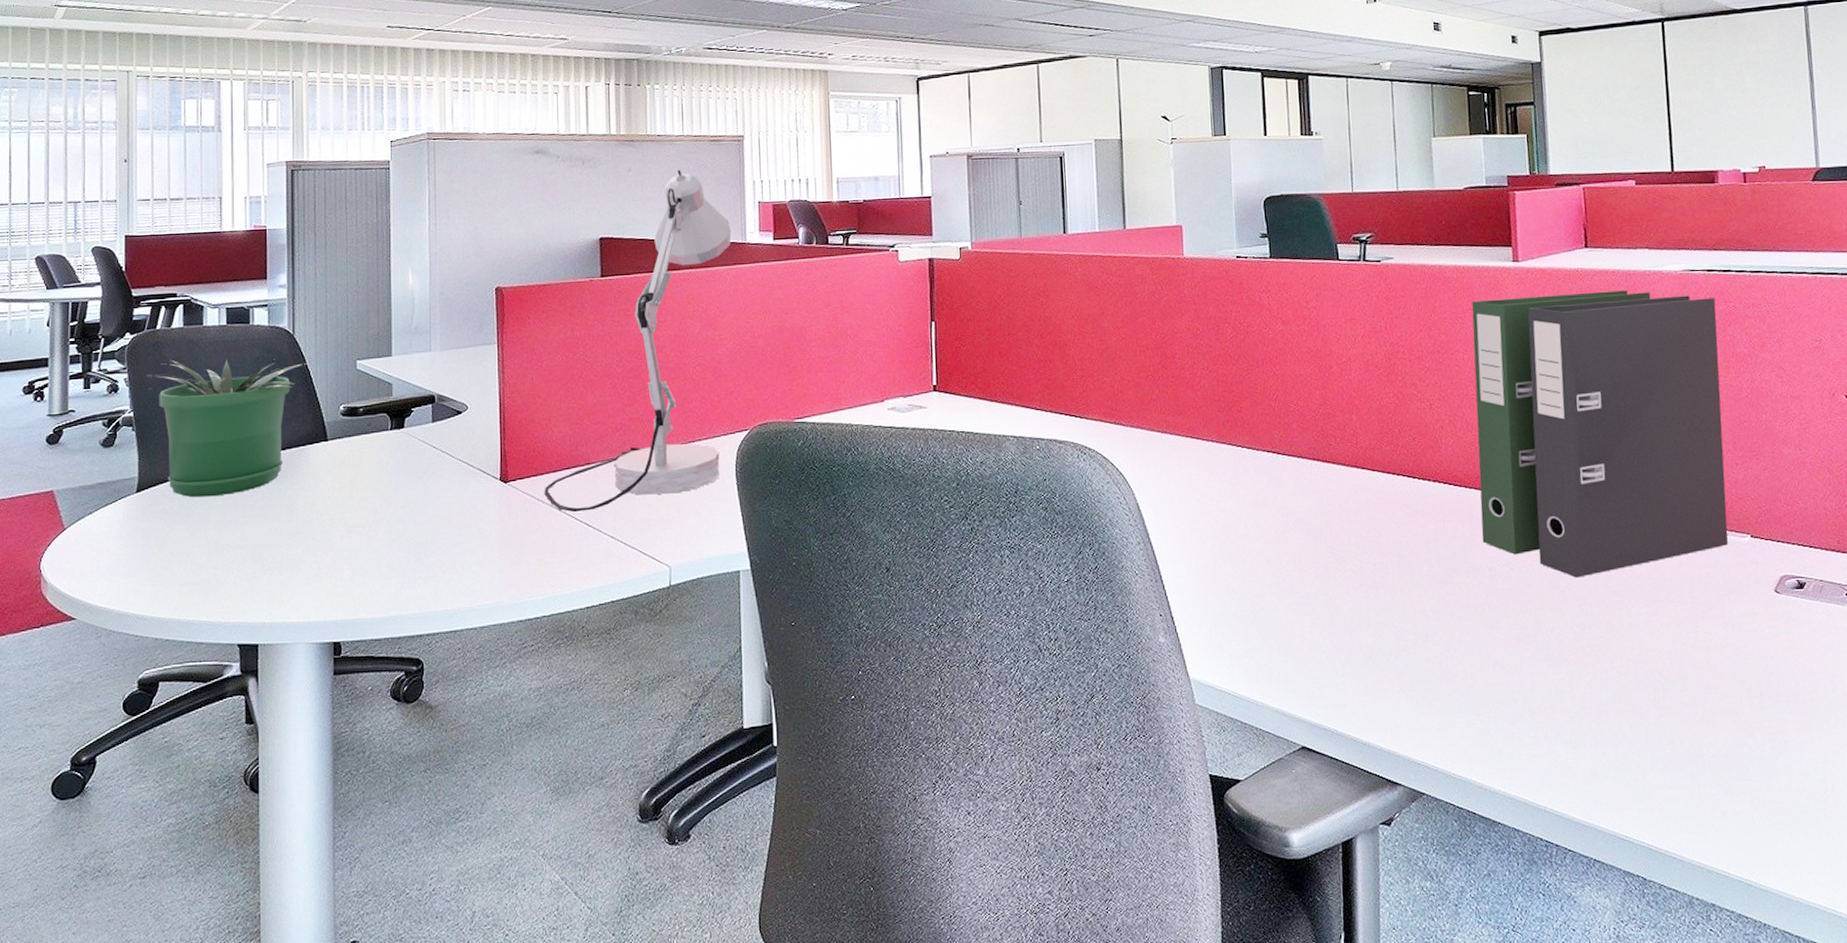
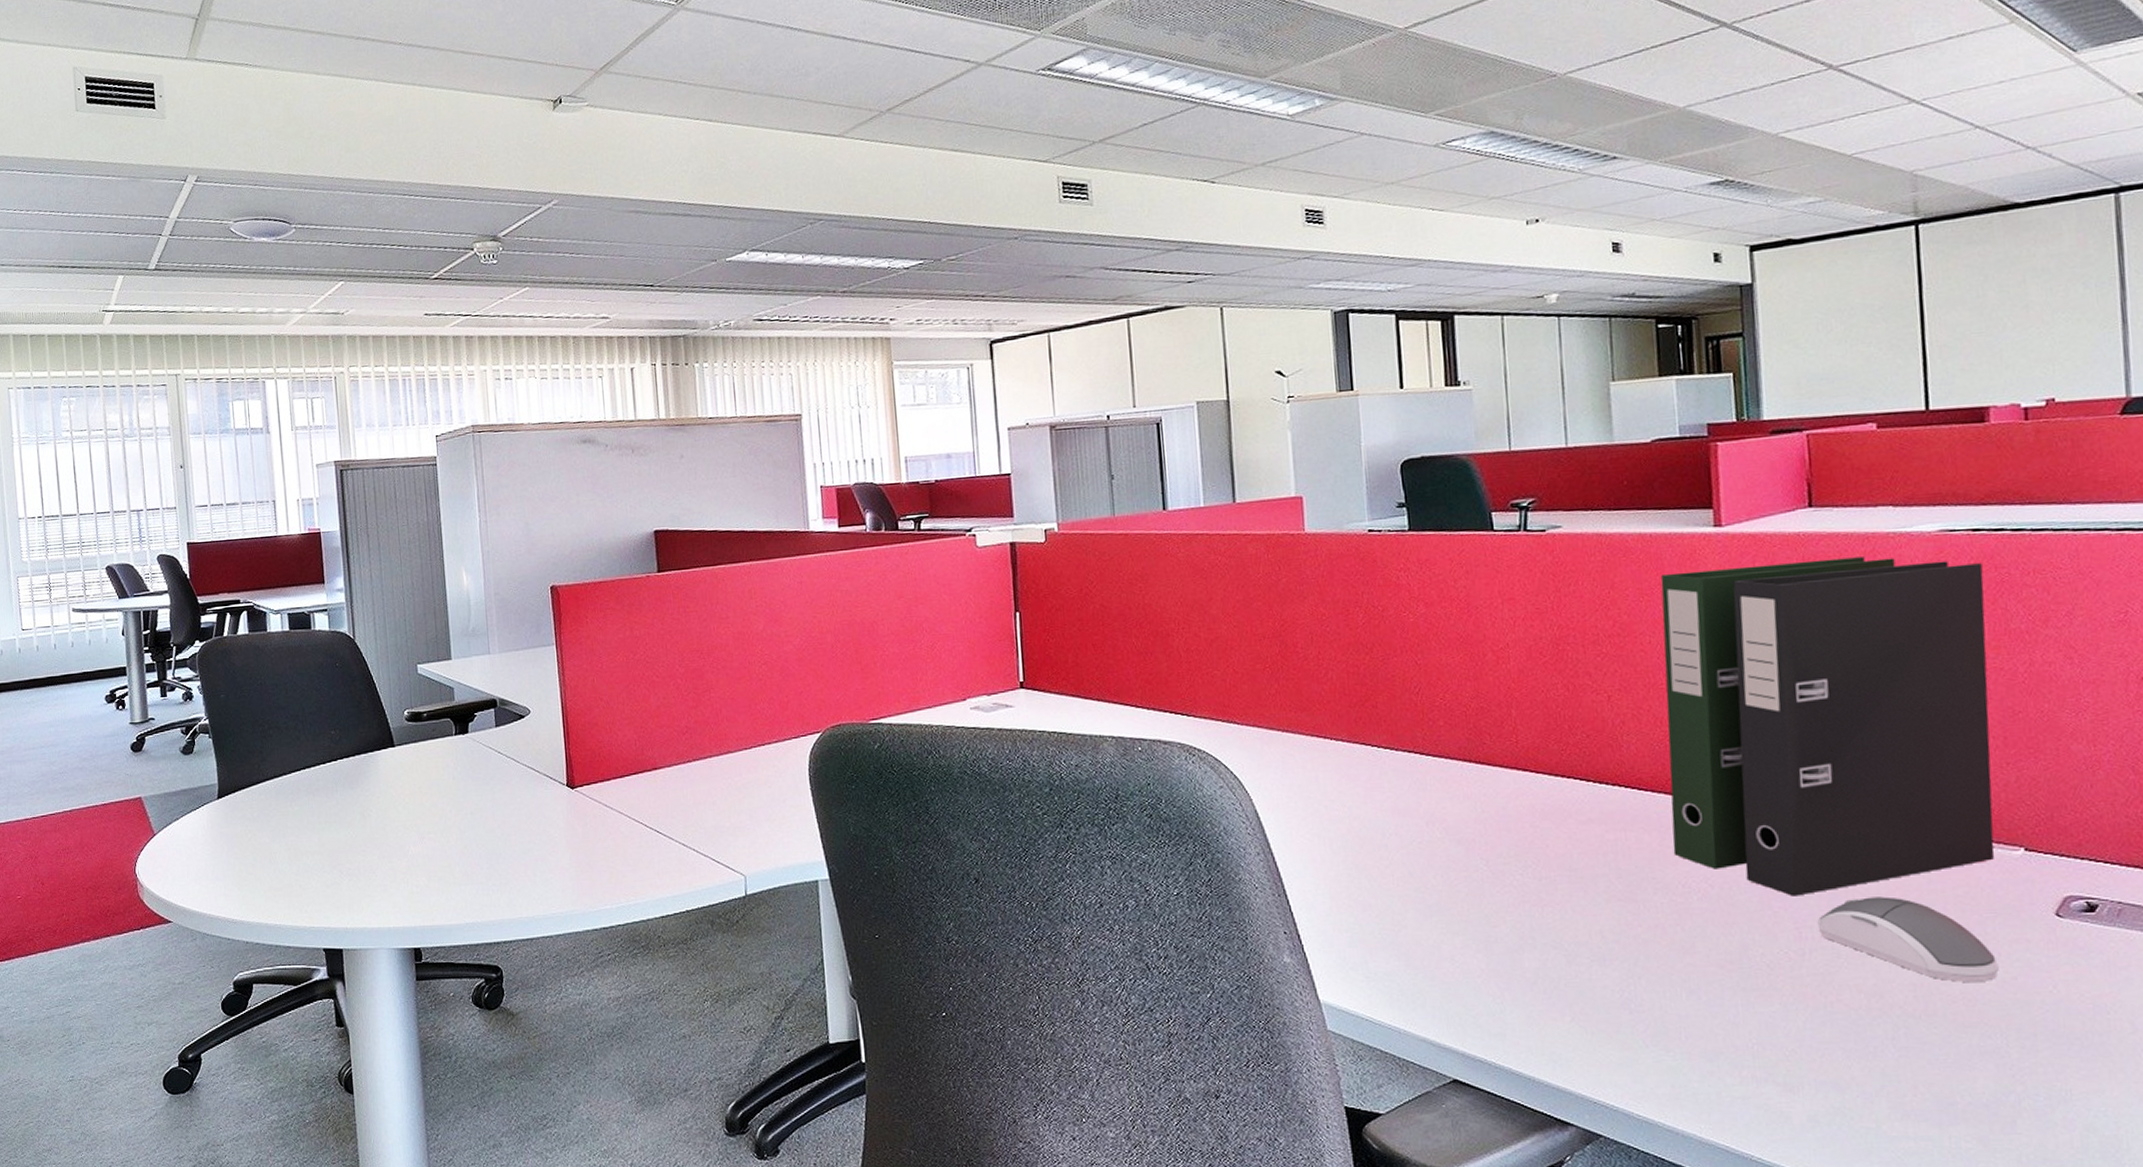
planter: present [149,359,310,498] -> none [220,665,372,804]
desk lamp: present [544,169,732,513] -> none [611,454,793,820]
computer mouse: none [1595,577,1734,651] -> present [1817,896,1999,983]

